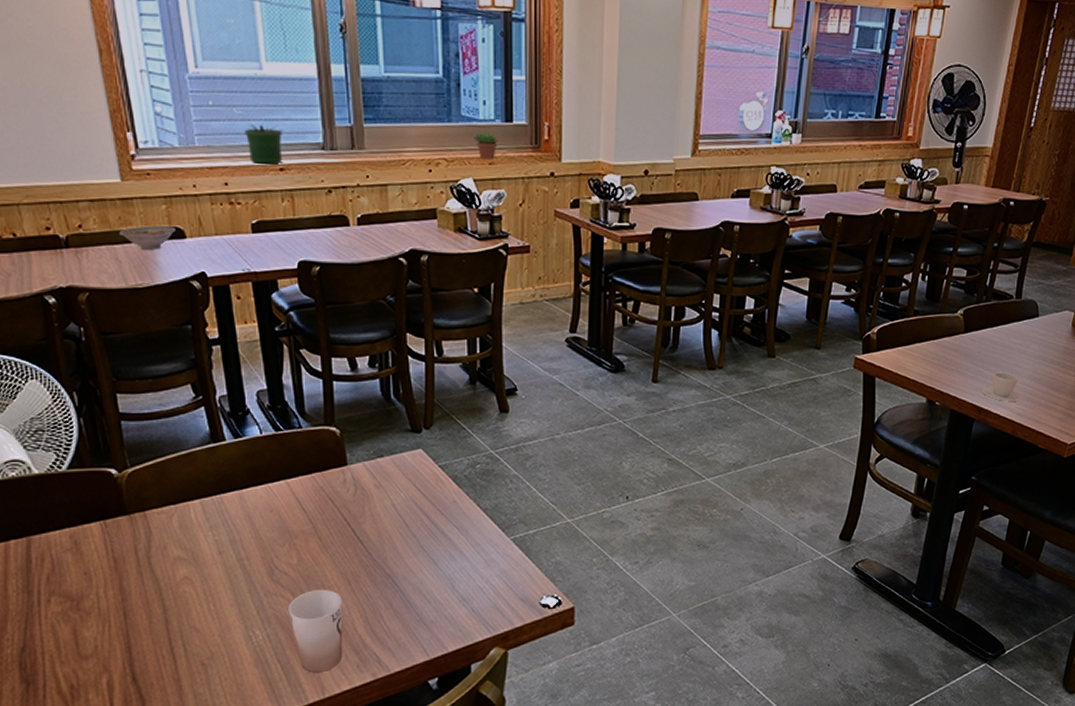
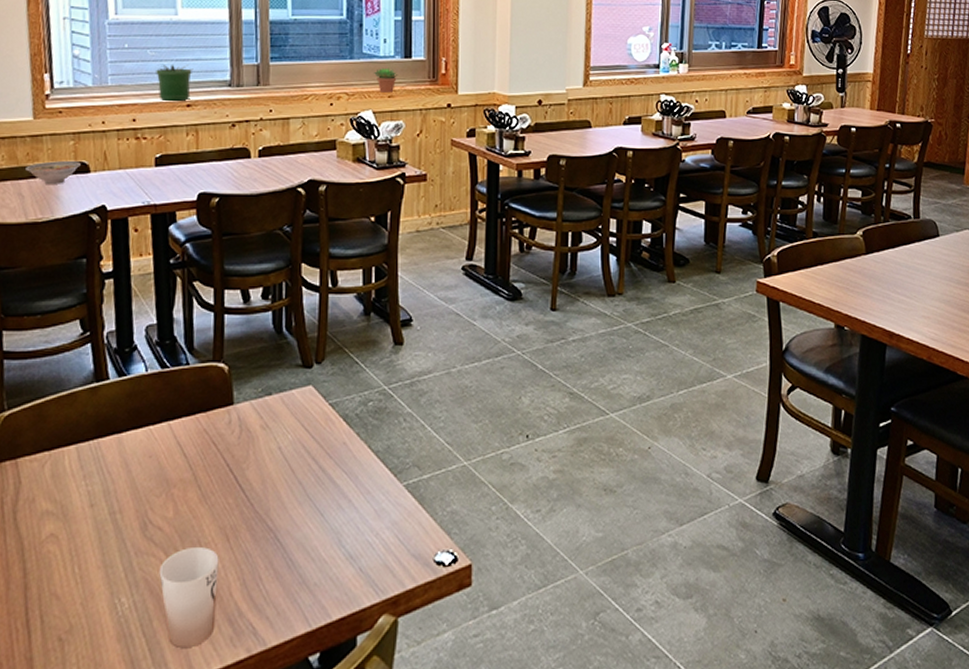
teacup: present [982,372,1022,401] -> none [891,294,933,325]

